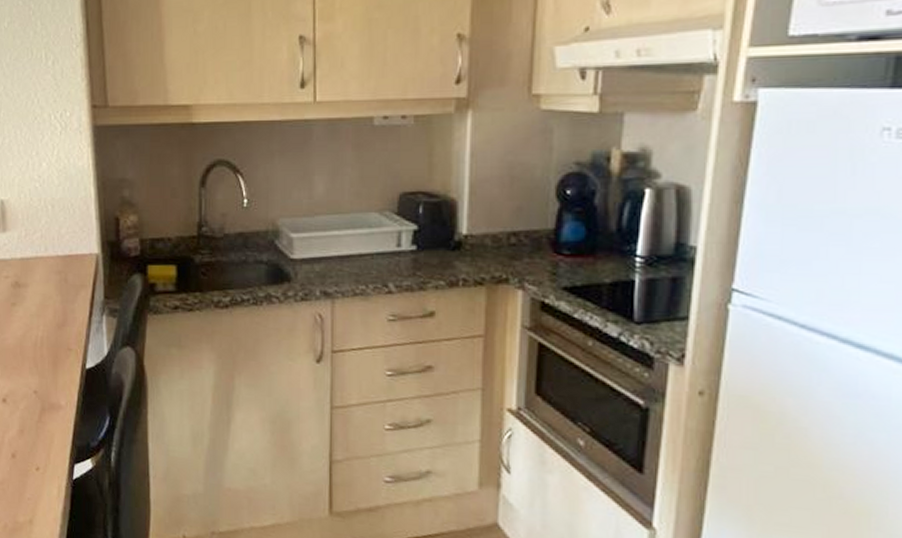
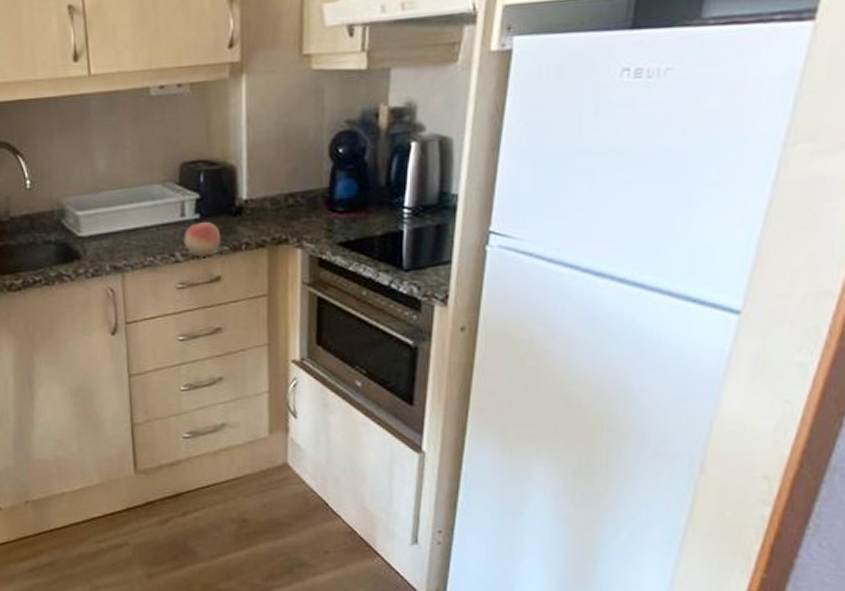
fruit: none [398,254,438,290] -> present [183,222,221,257]

